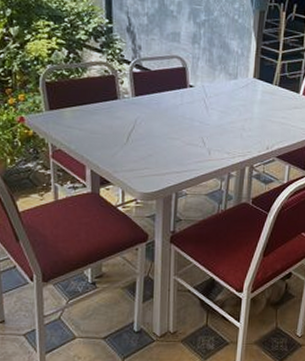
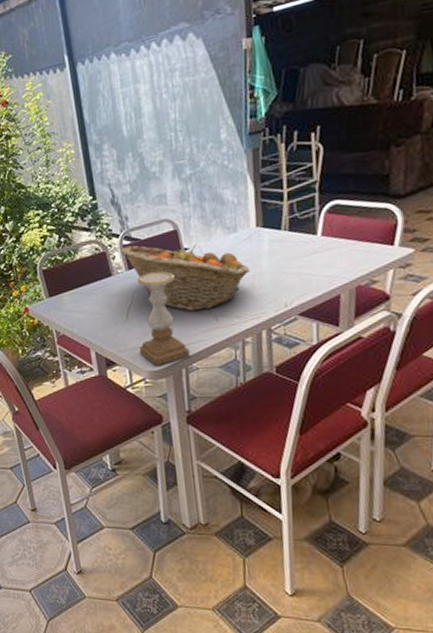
fruit basket: none [129,73,243,143] -> present [120,243,250,312]
candle holder: none [135,102,182,189] -> present [137,271,190,366]

